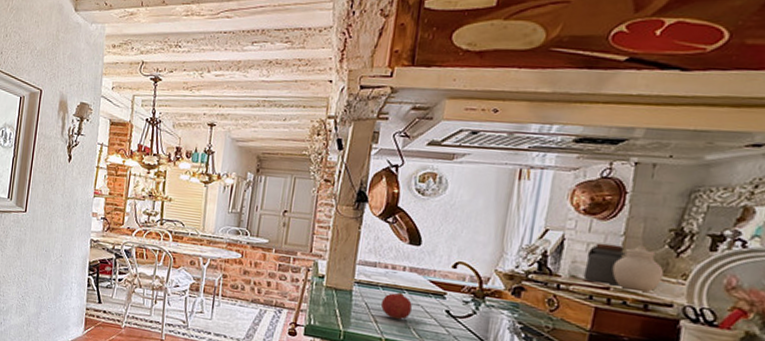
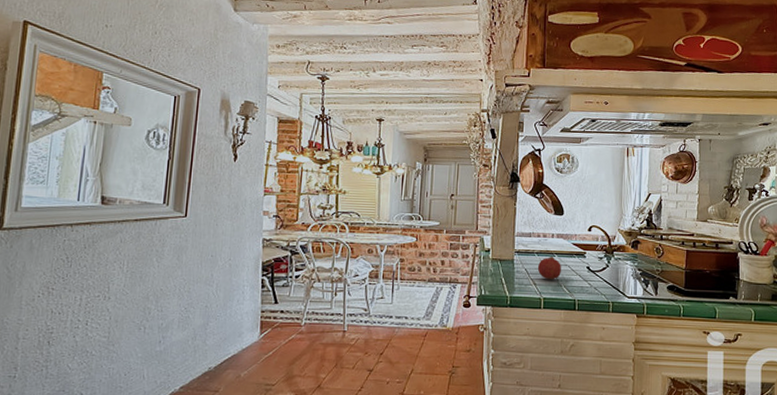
jar: present [583,243,626,286] -> none [676,201,701,232]
jar: present [611,244,665,293] -> none [694,200,725,235]

